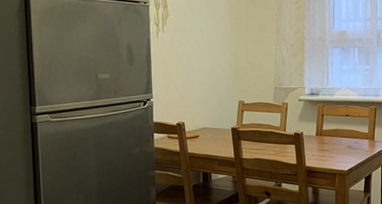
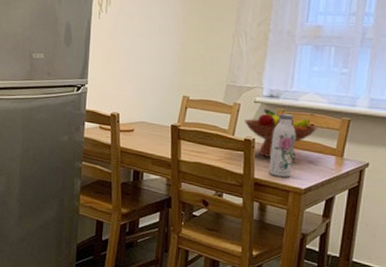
fruit bowl: none [292,105,353,147] -> present [244,108,319,159]
water bottle: none [316,108,336,163] -> present [269,114,296,177]

